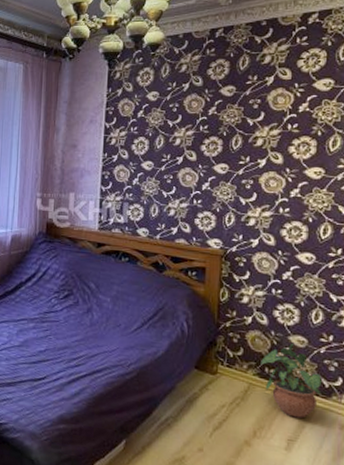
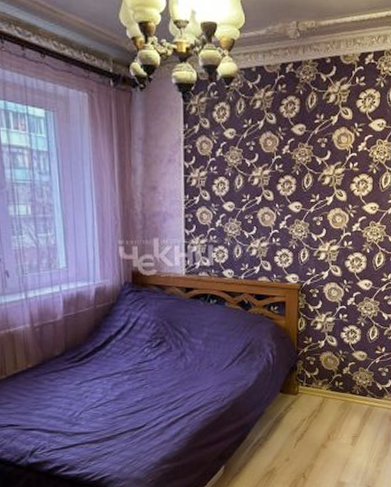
potted plant: present [261,343,322,419] -> none [332,358,377,418]

